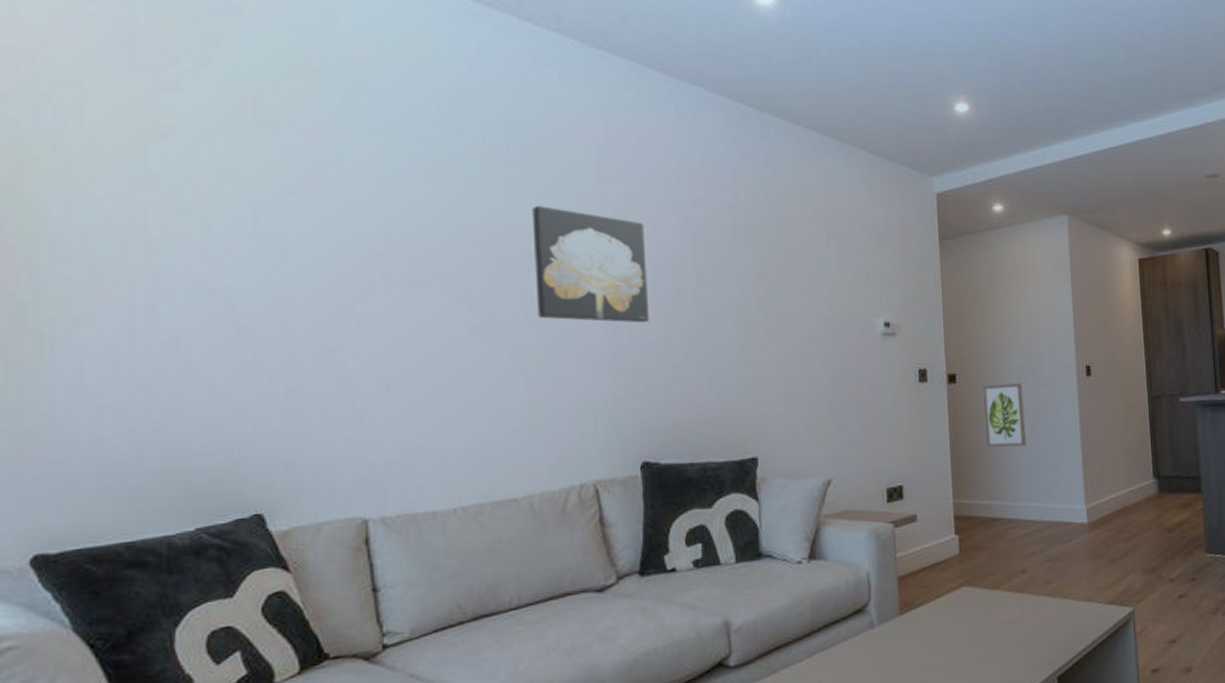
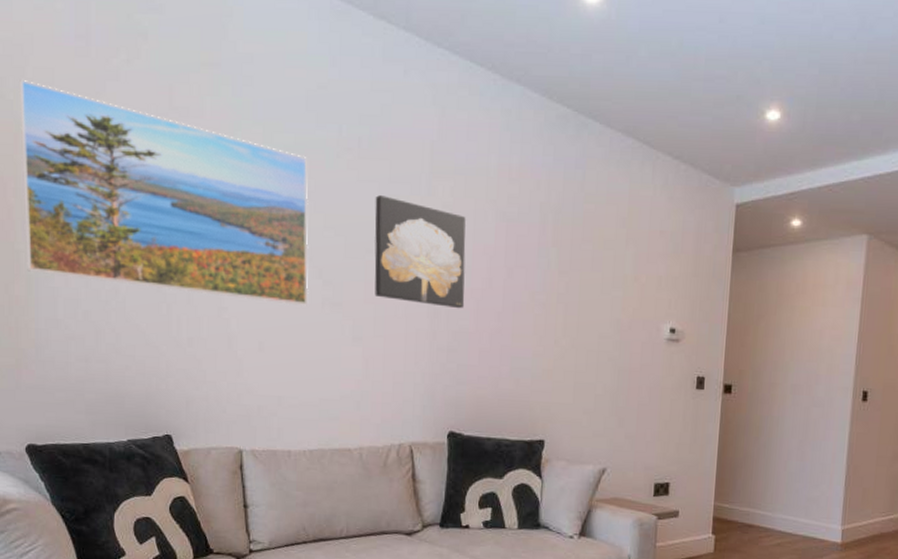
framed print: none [27,93,452,337] -> present [18,79,309,306]
wall art: present [982,383,1026,448] -> none [753,399,796,462]

